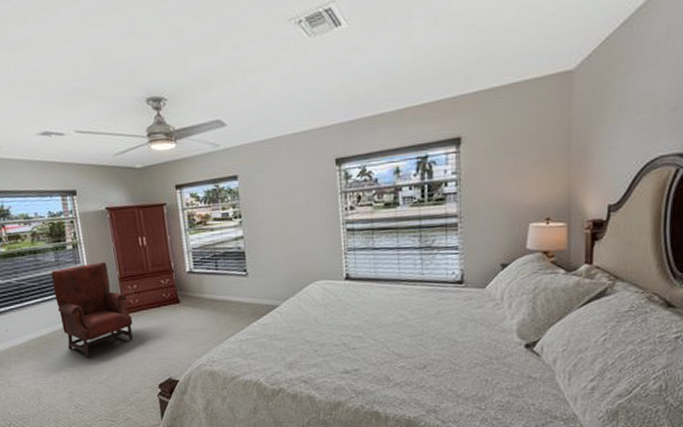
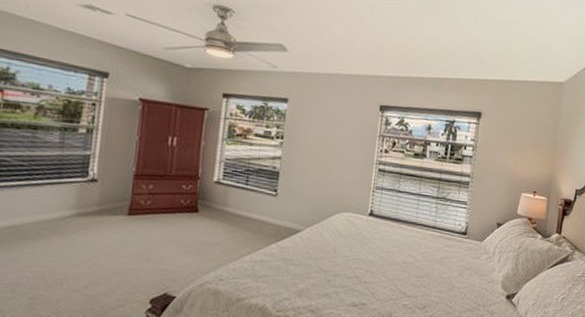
armchair: present [51,261,134,357] -> none [44,152,139,258]

